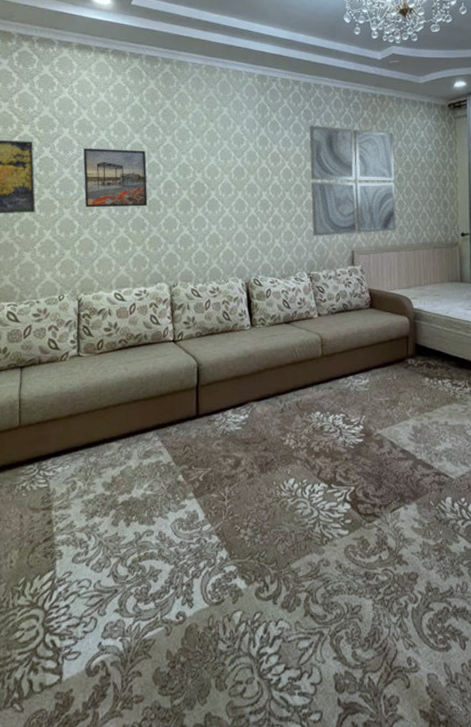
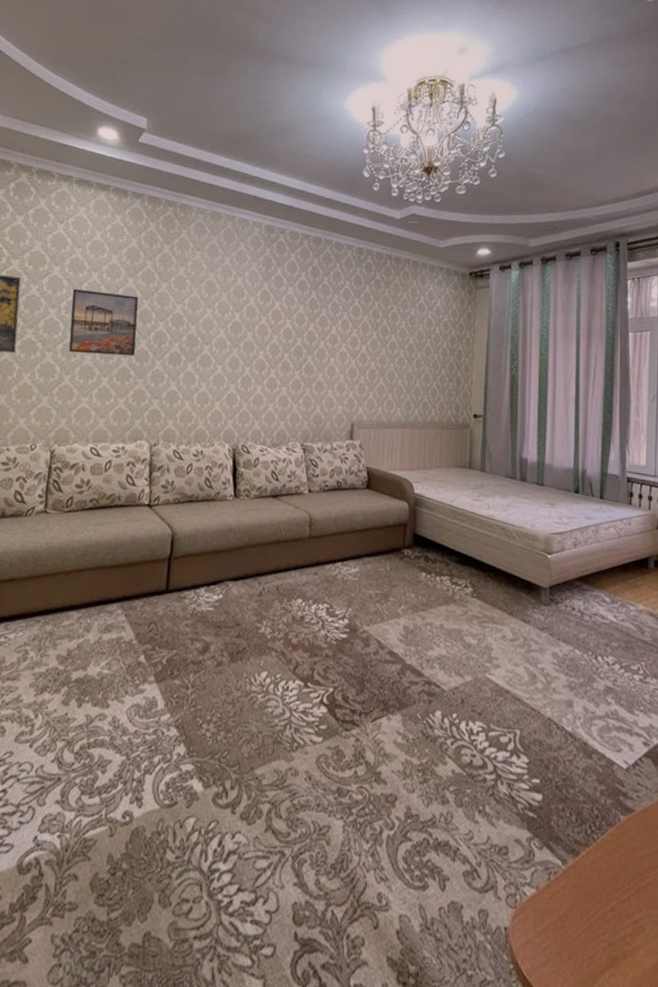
wall art: present [309,126,396,236] -> none [310,284,407,406]

